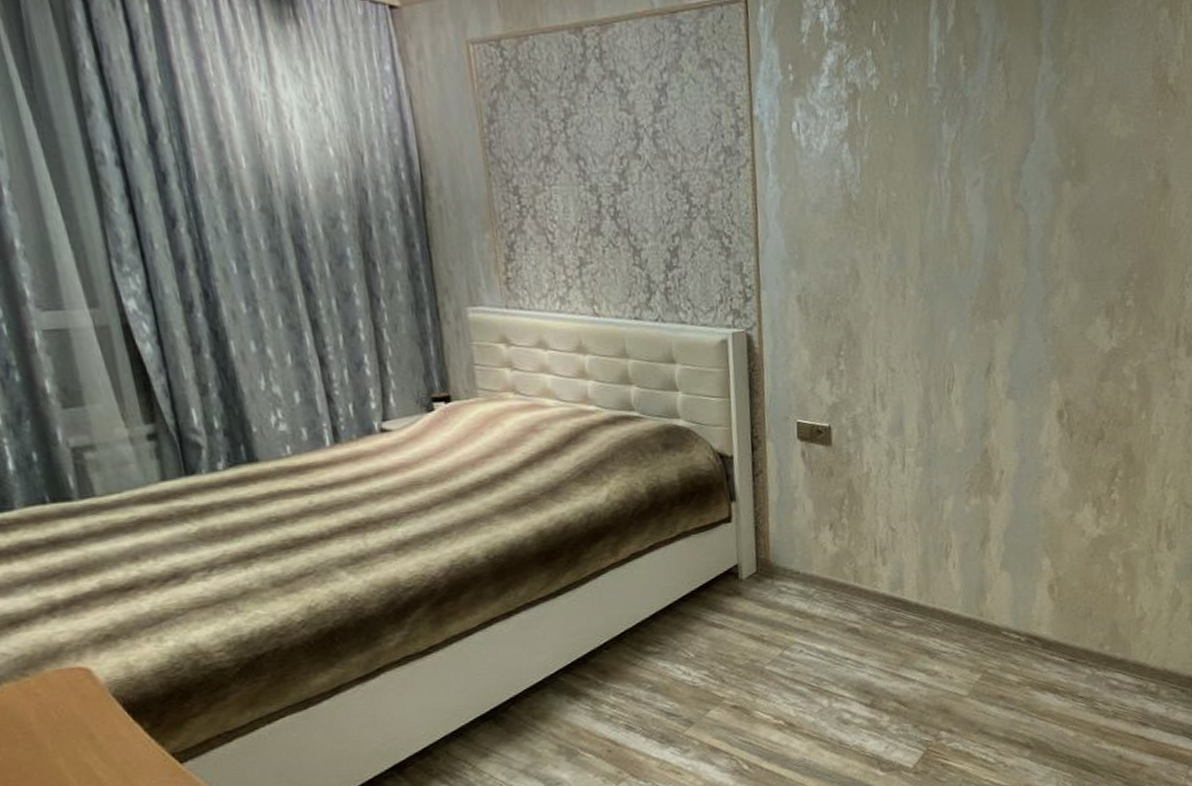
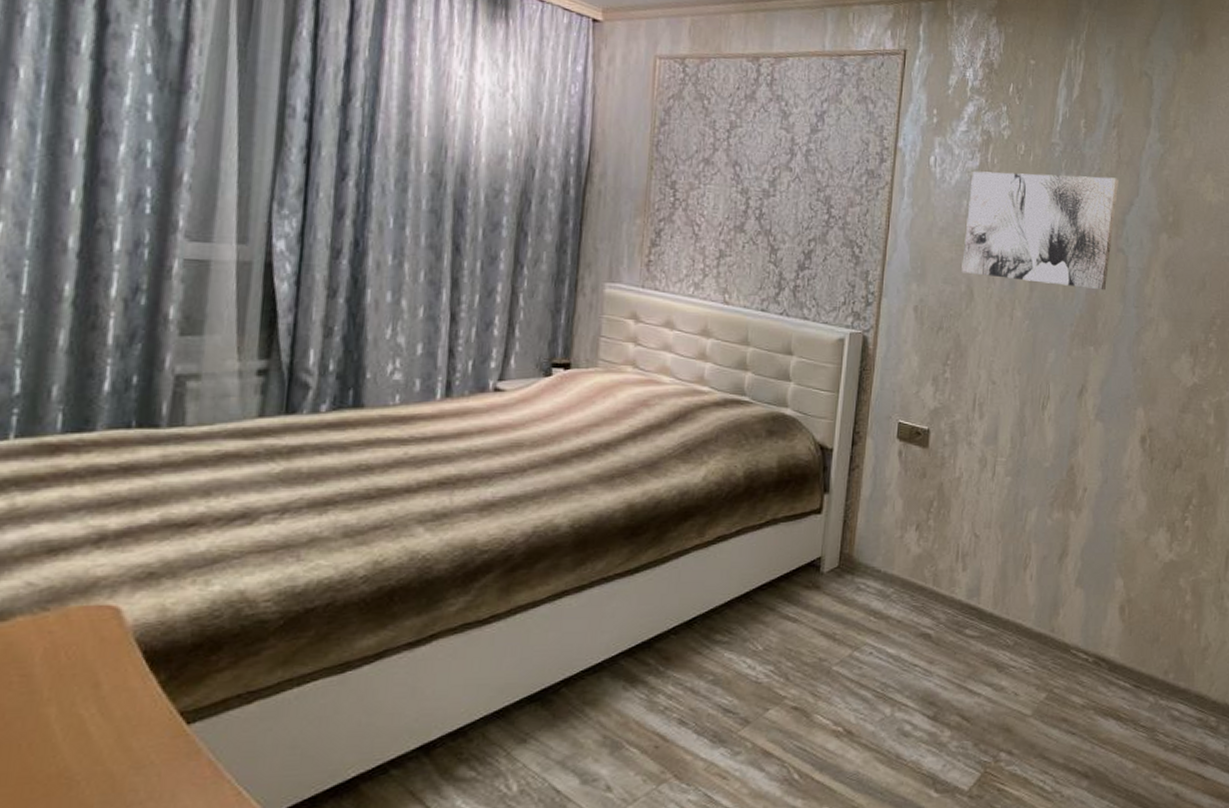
wall art: none [841,121,1010,256] -> present [961,171,1119,291]

